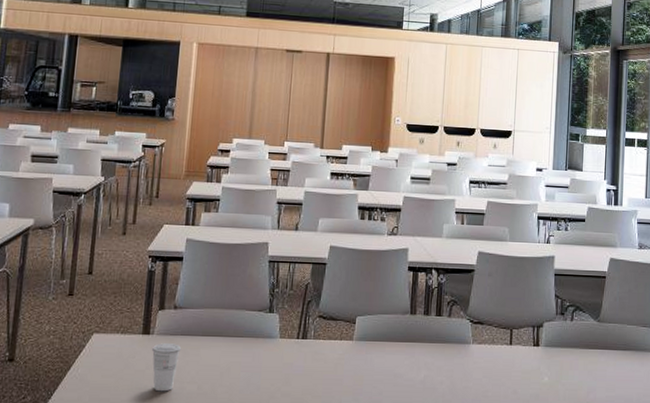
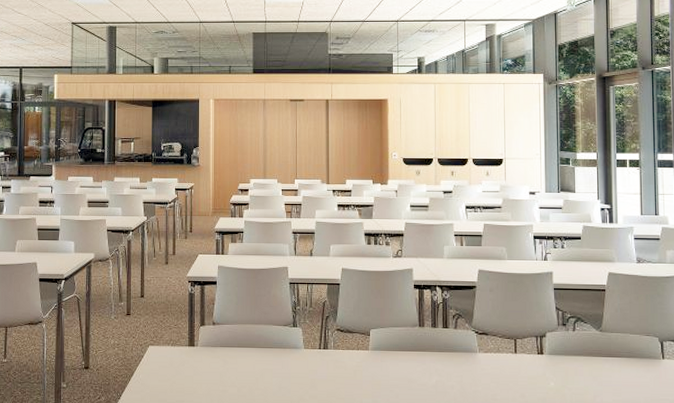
cup: present [151,343,181,392] -> none [197,353,221,394]

